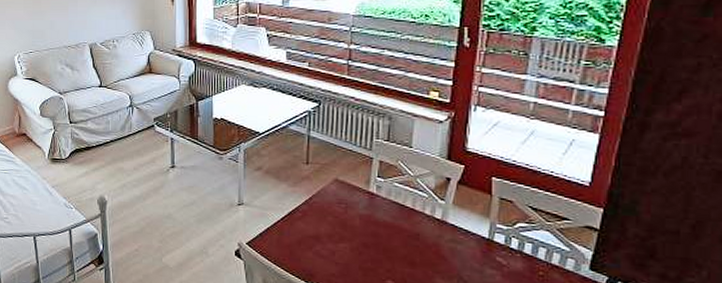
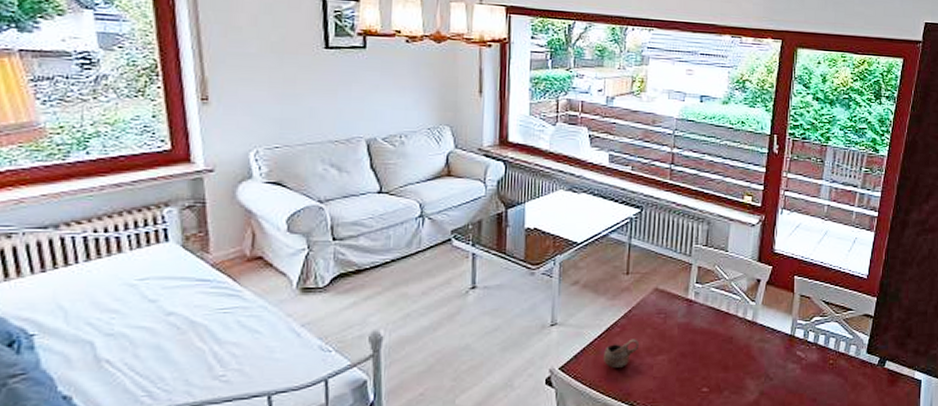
cup: none [286,224,320,250] -> present [602,339,638,368]

